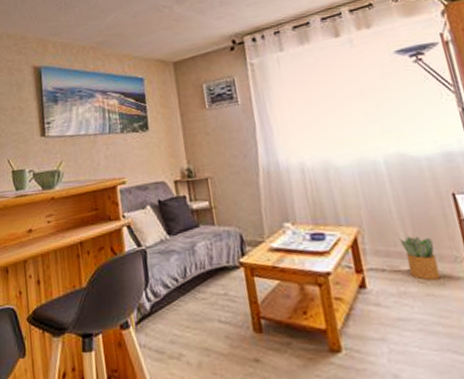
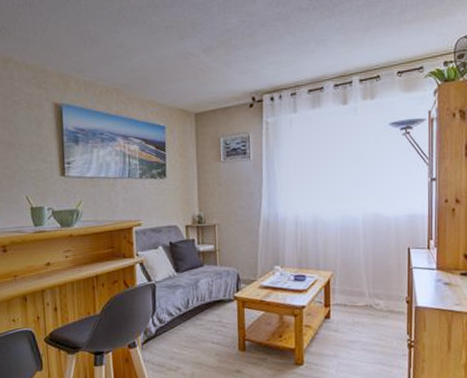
potted plant: present [399,236,441,280] -> none [361,280,386,313]

